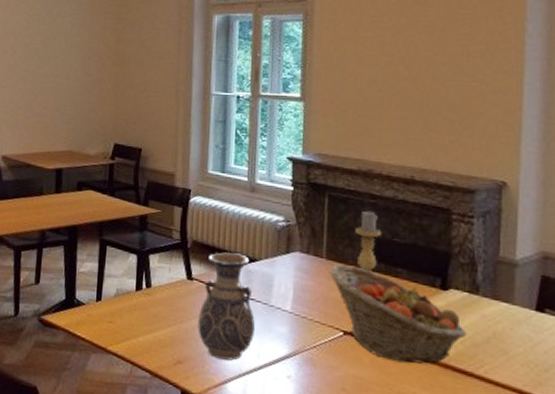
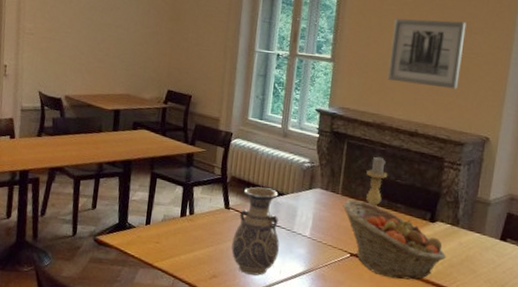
wall art: none [371,45,462,125] -> present [387,18,467,89]

